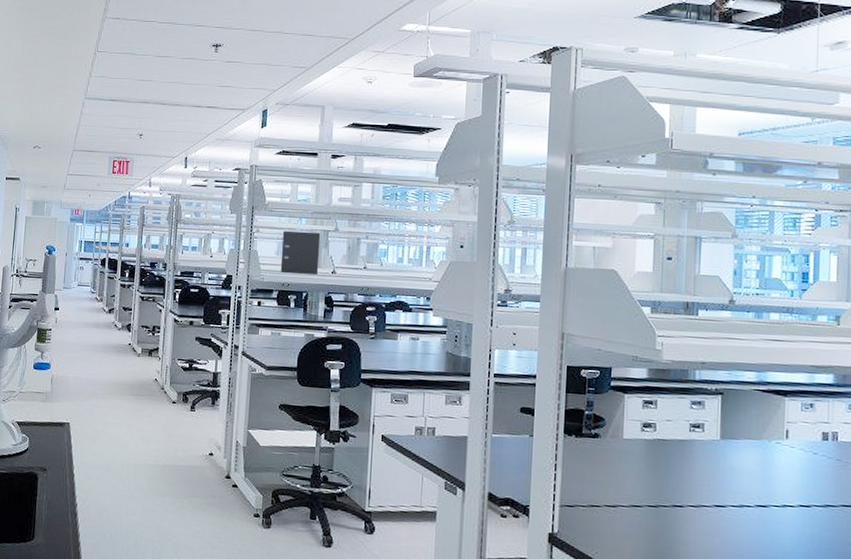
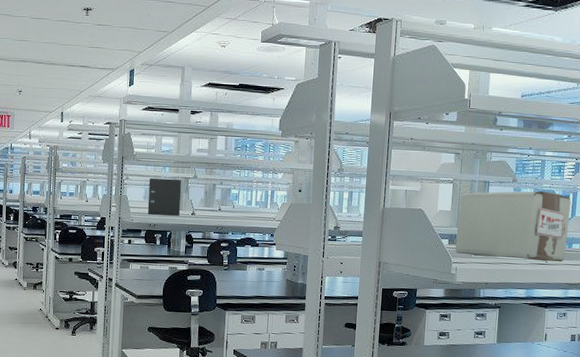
box: none [659,249,812,339] -> present [455,191,571,262]

